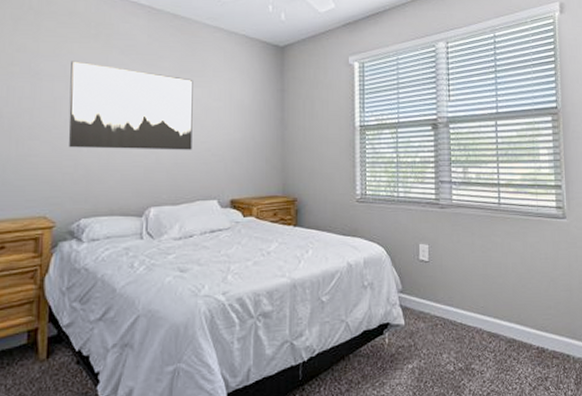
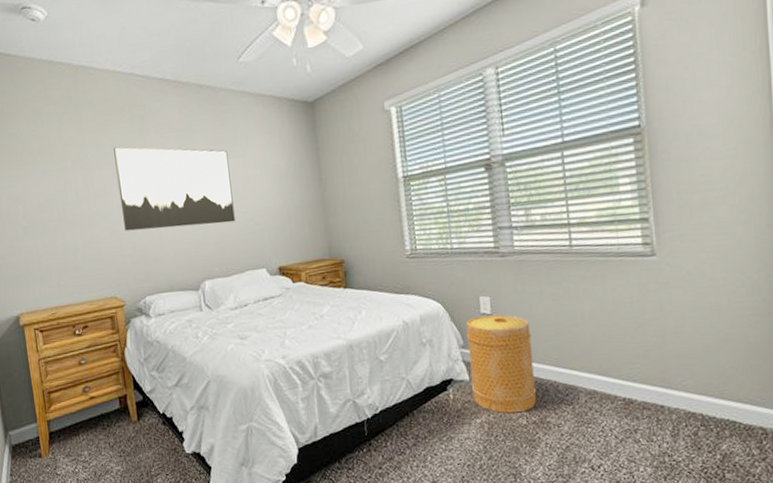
basket: none [405,262,464,360] -> present [466,314,537,414]

